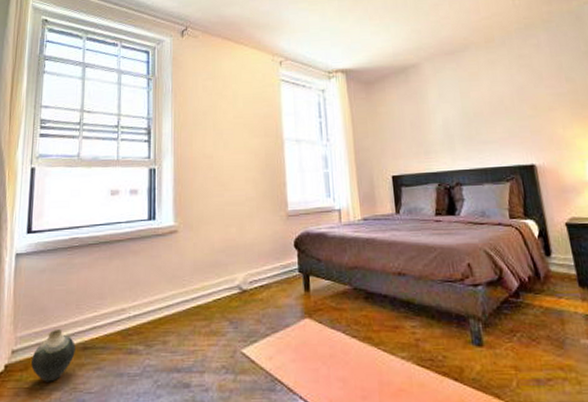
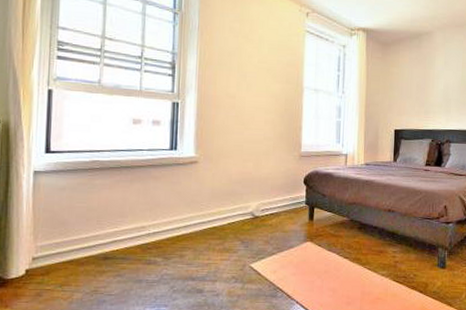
vase: present [31,328,75,382] -> none [53,240,96,285]

